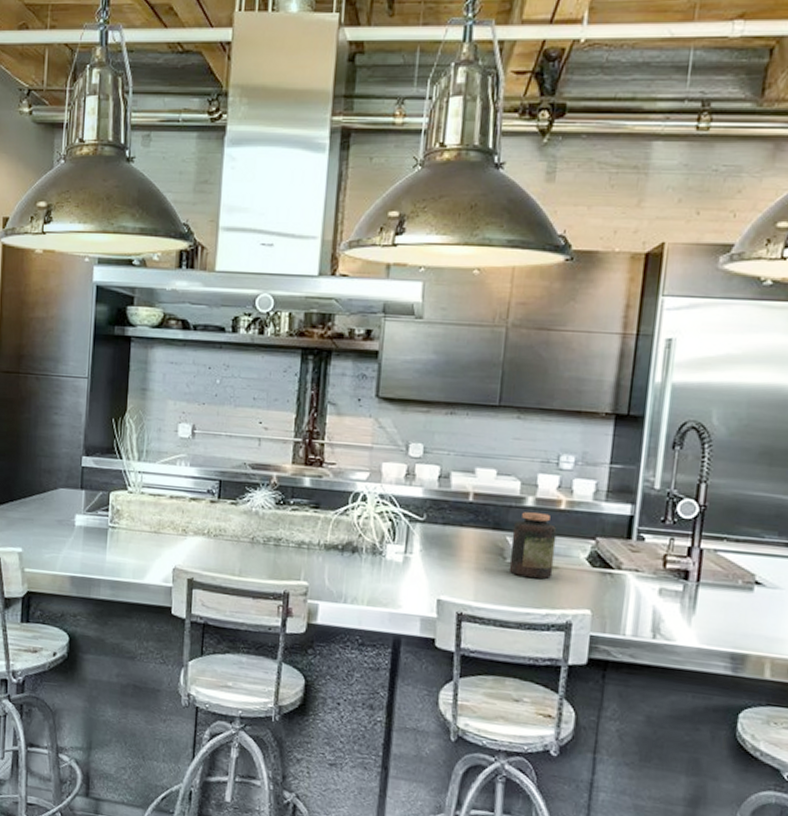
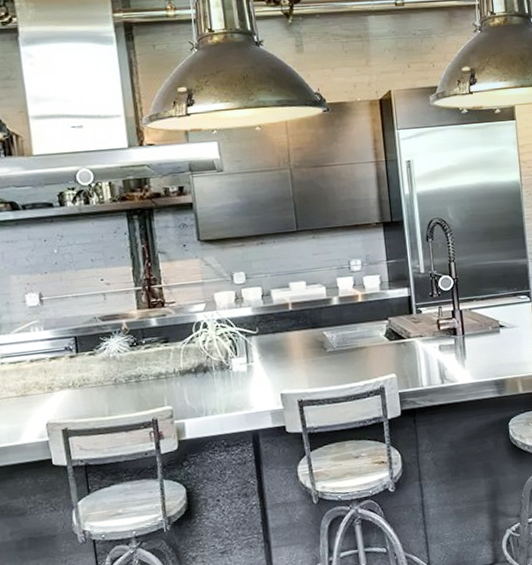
jar: present [509,512,557,579] -> none [326,308,363,360]

